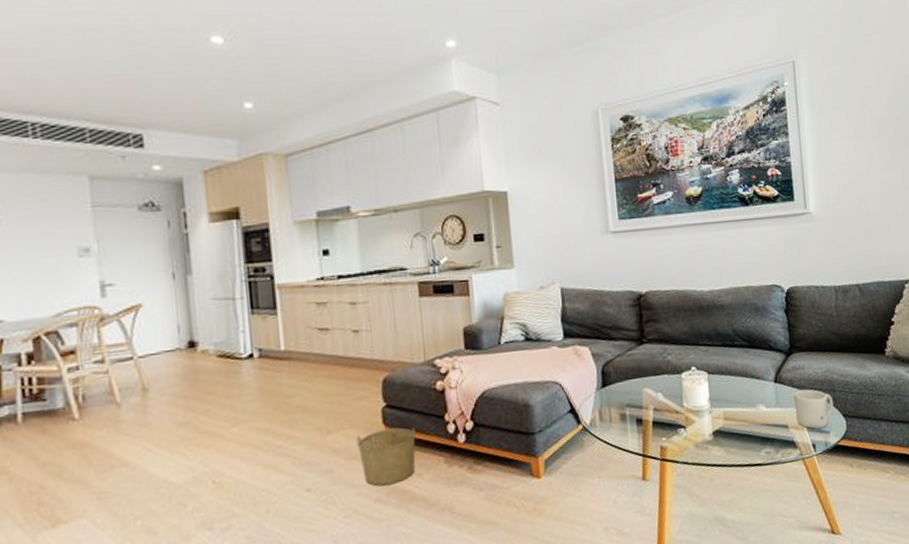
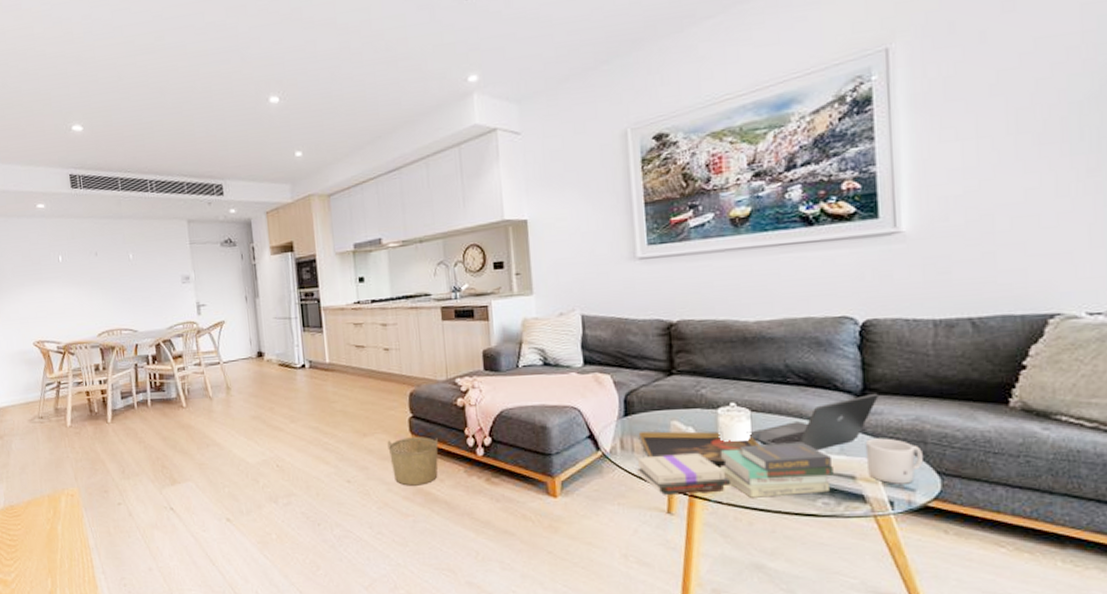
books: none [614,417,694,463] -> present [636,453,730,496]
decorative tray: none [615,395,717,428] -> present [638,431,761,466]
books: none [684,398,772,455] -> present [719,441,834,498]
laptop: none [706,350,801,405] -> present [748,393,878,450]

